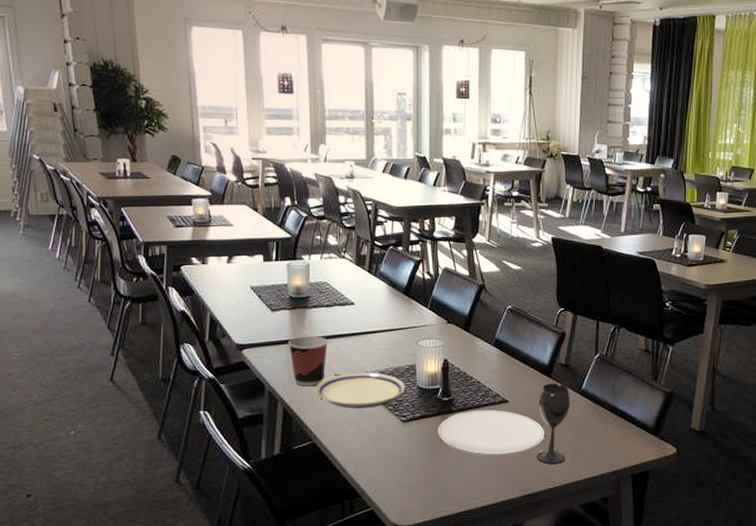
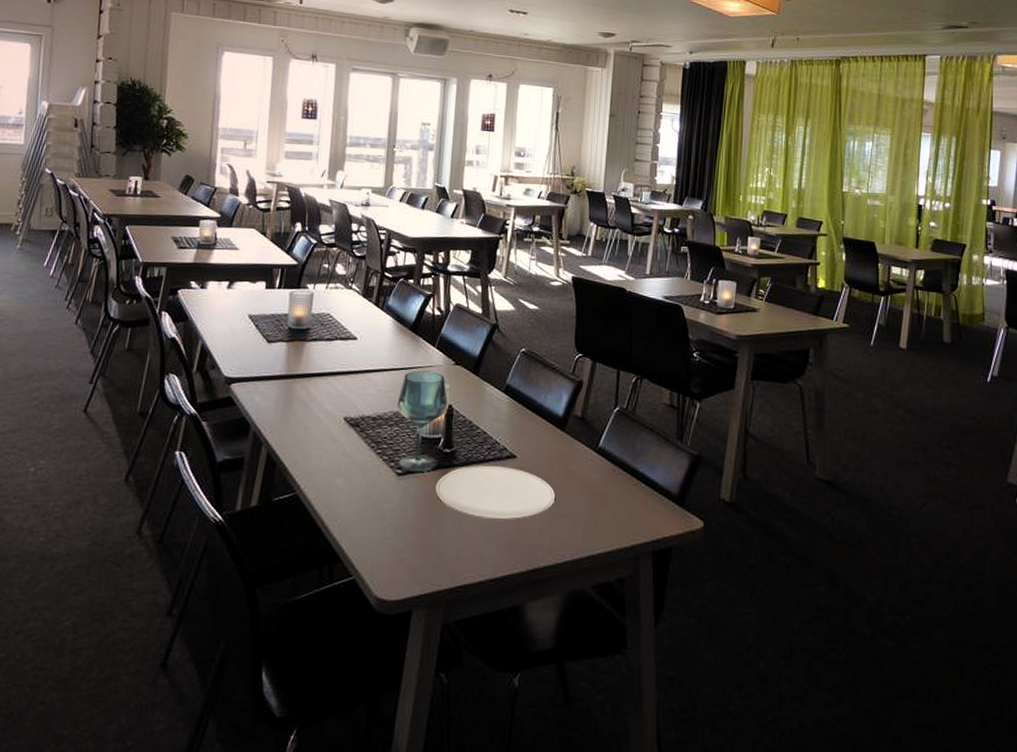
cup: present [287,336,329,386] -> none [280,371,325,429]
plate: present [314,372,405,408] -> none [304,414,404,457]
wine glass: none [397,330,444,419] -> present [396,370,448,473]
wine glass: present [537,383,571,463] -> none [545,438,586,533]

